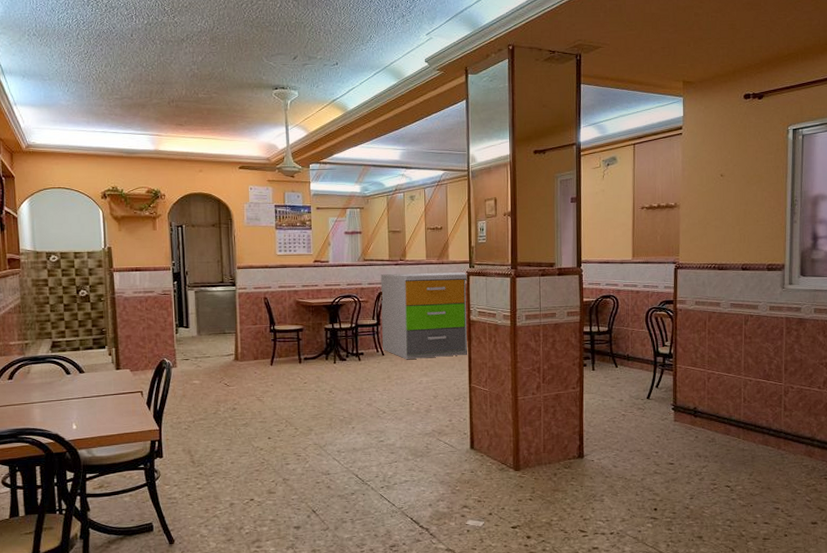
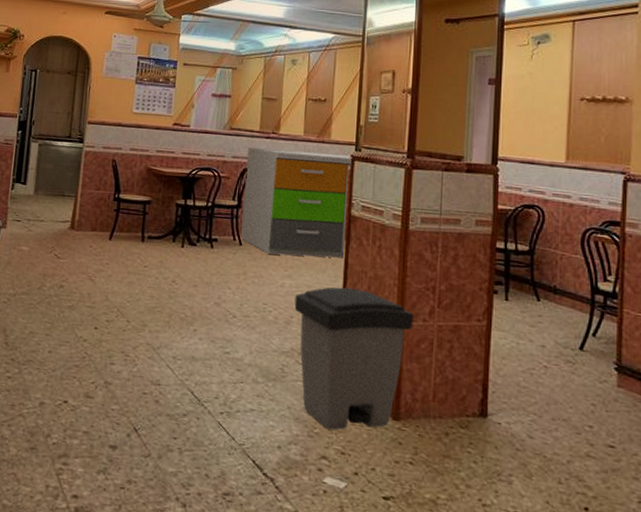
trash can: none [431,377,525,486] -> present [294,287,414,430]

